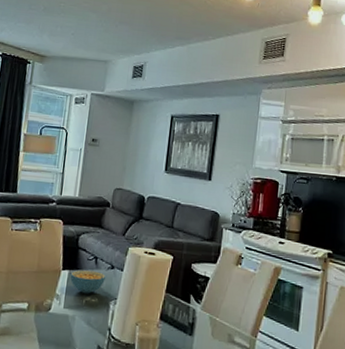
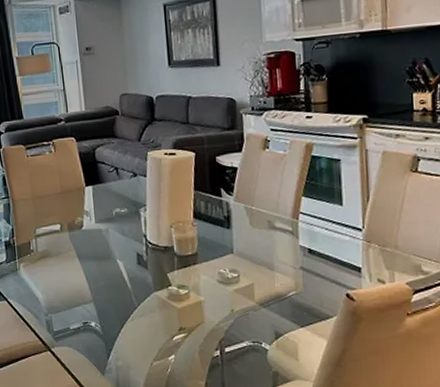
cereal bowl: present [70,270,107,294] -> none [94,182,131,206]

